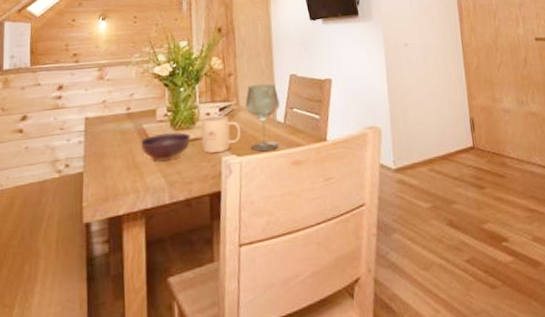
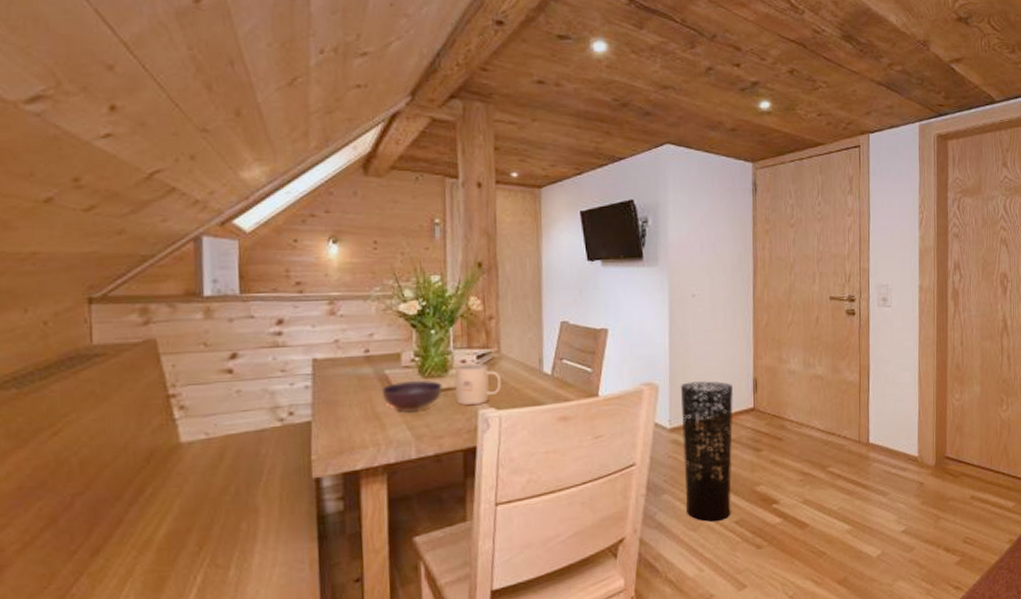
wine glass: present [244,83,280,152] -> none [507,330,547,406]
umbrella stand: none [401,122,461,261] -> present [680,381,734,522]

